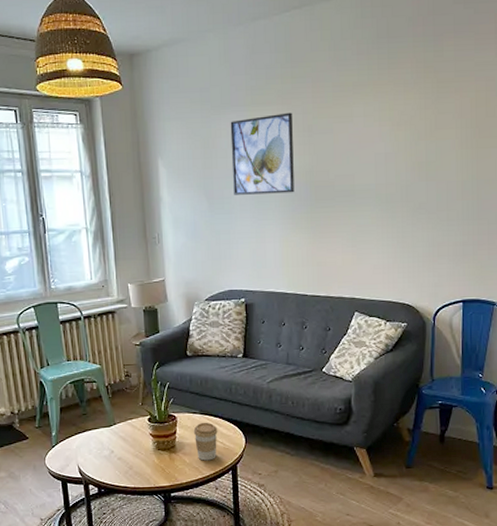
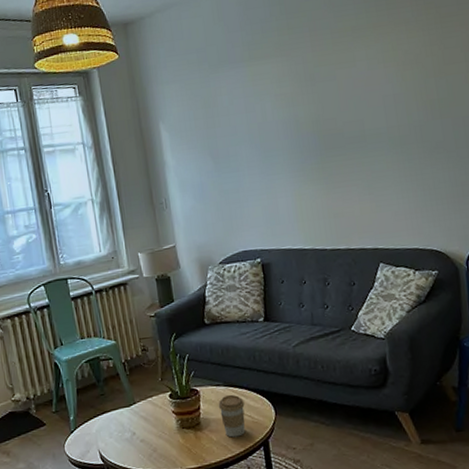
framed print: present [230,112,294,195] -> none [229,63,302,152]

